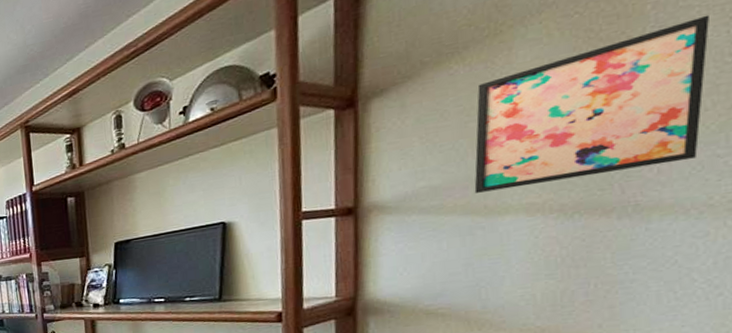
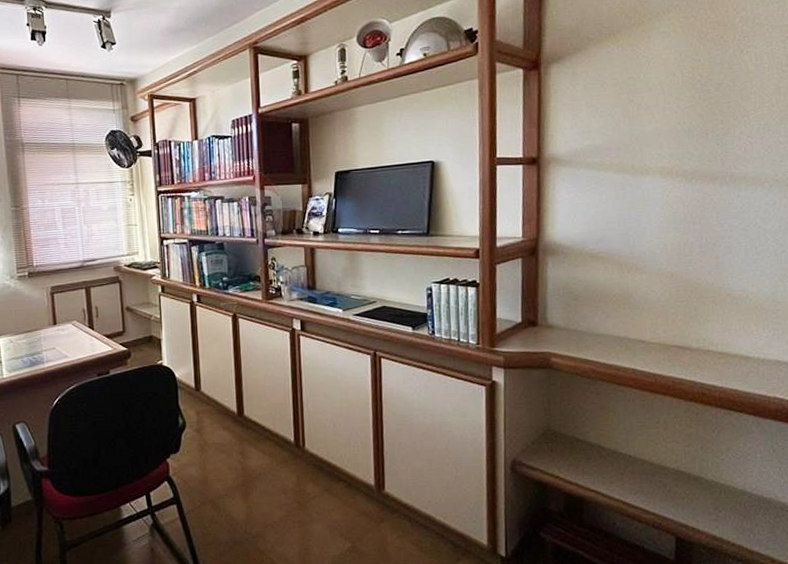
wall art: present [474,14,709,193] -> none [625,32,774,155]

